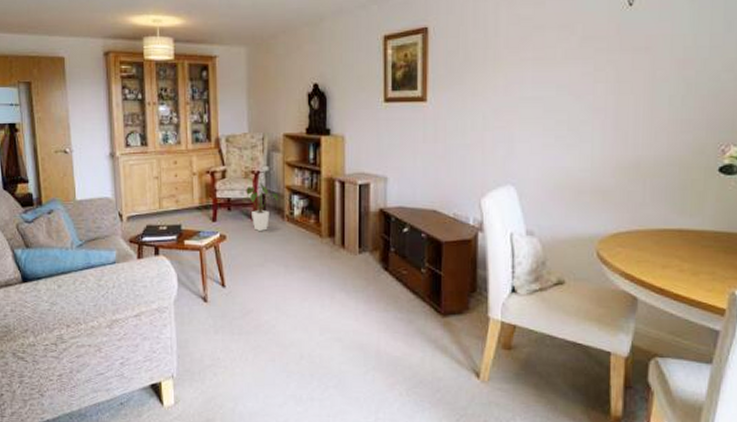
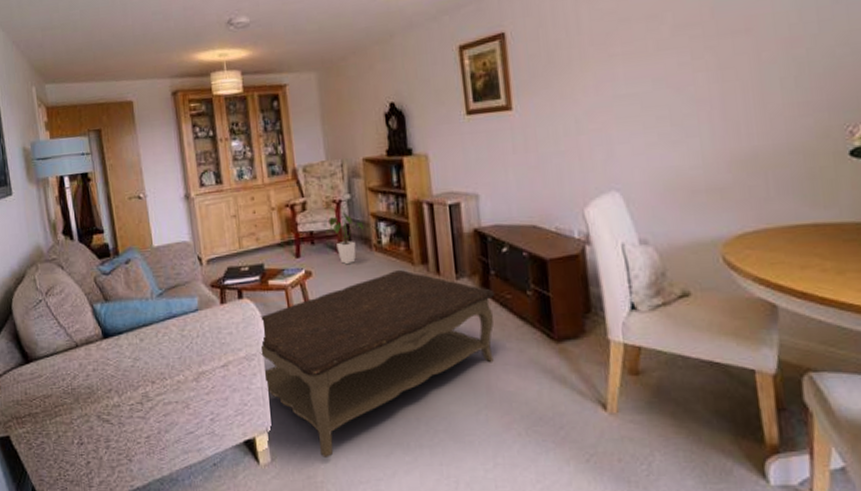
coffee table: none [171,241,393,404] -> present [259,270,495,457]

